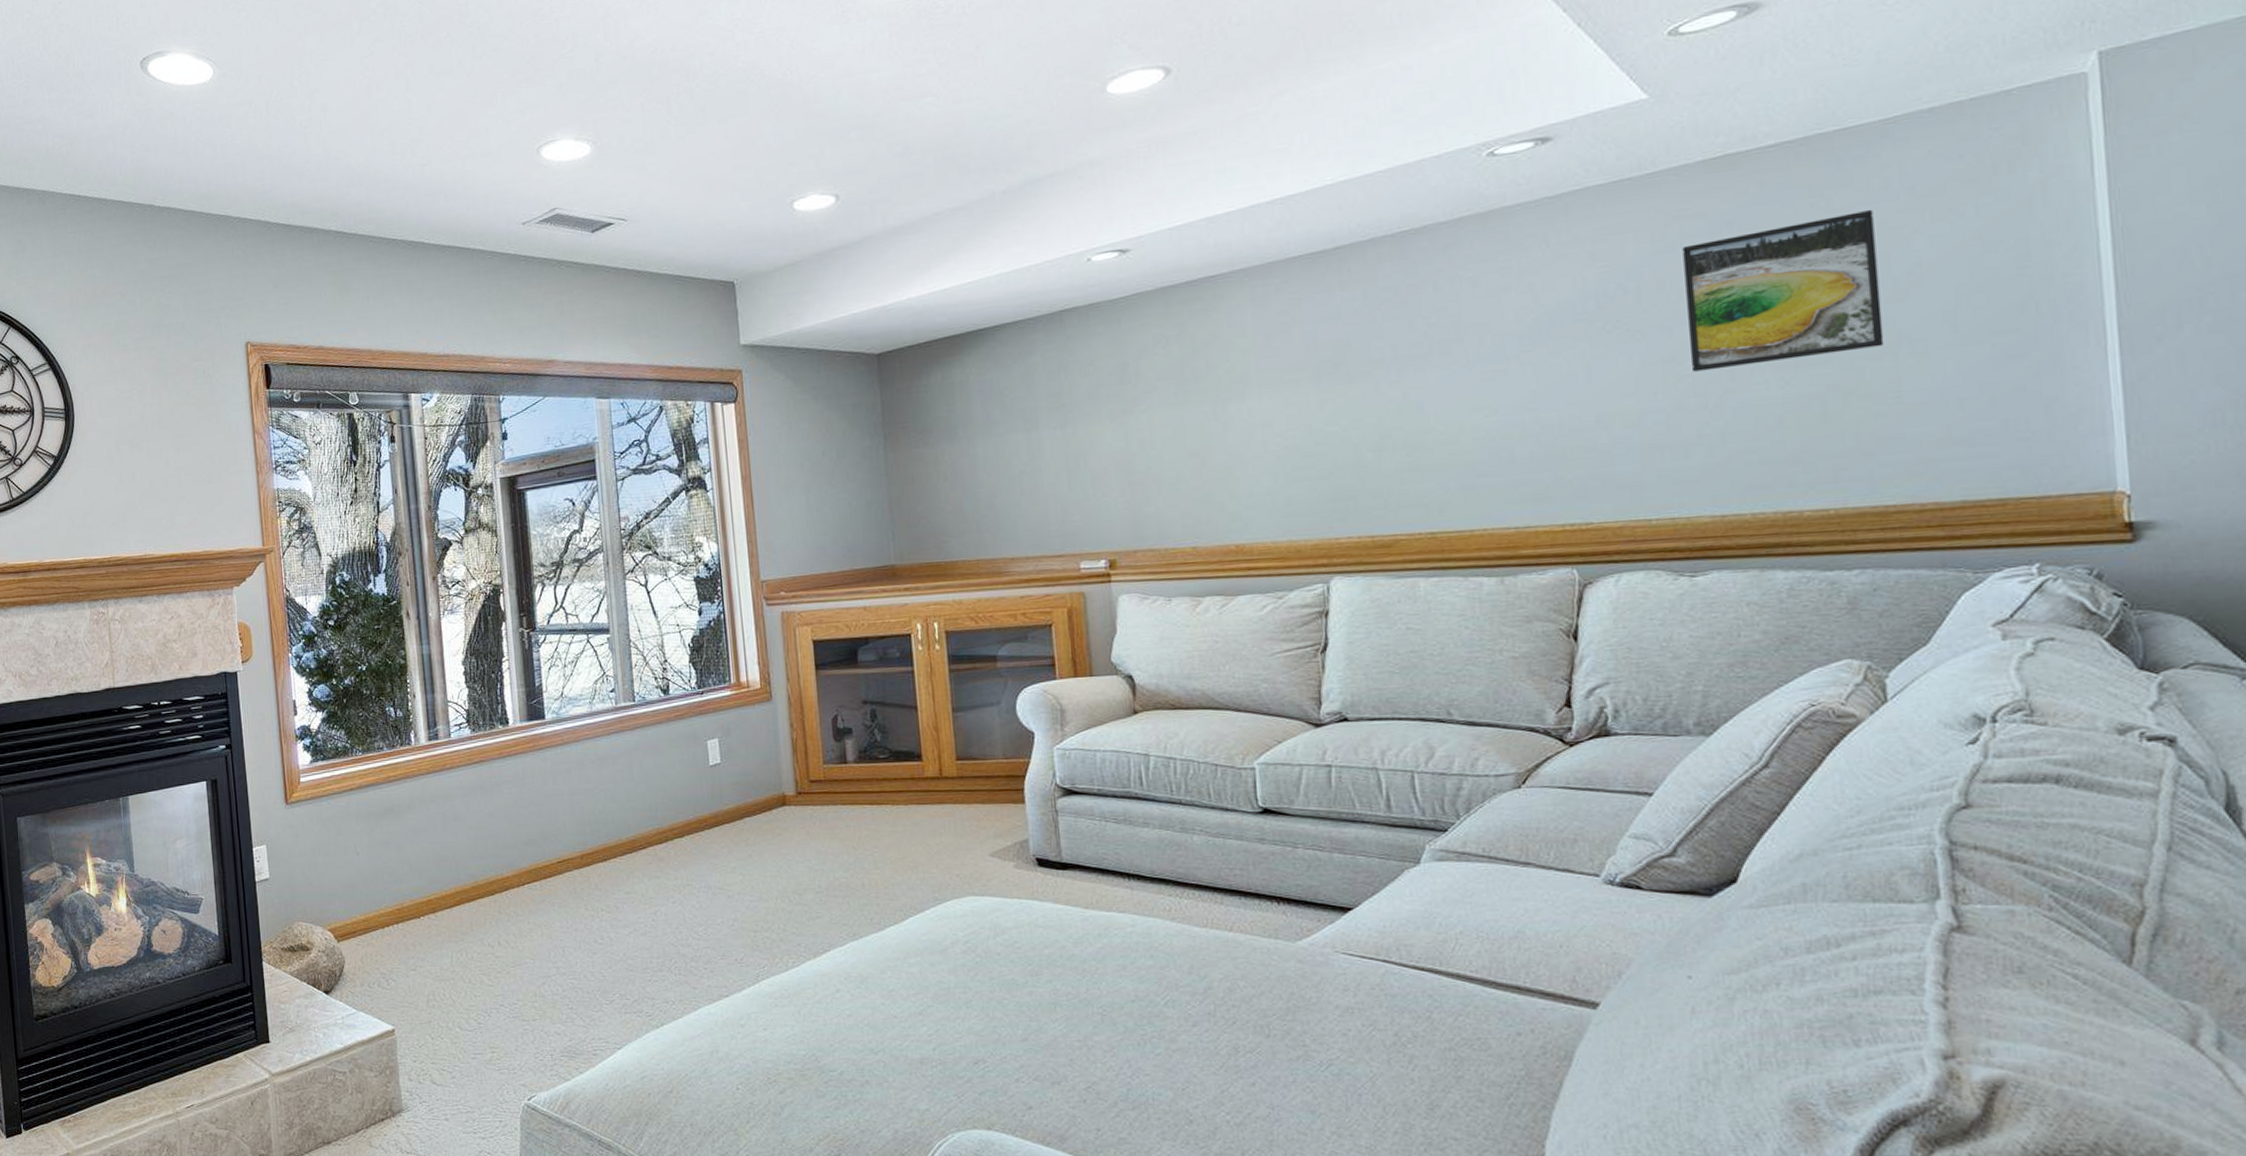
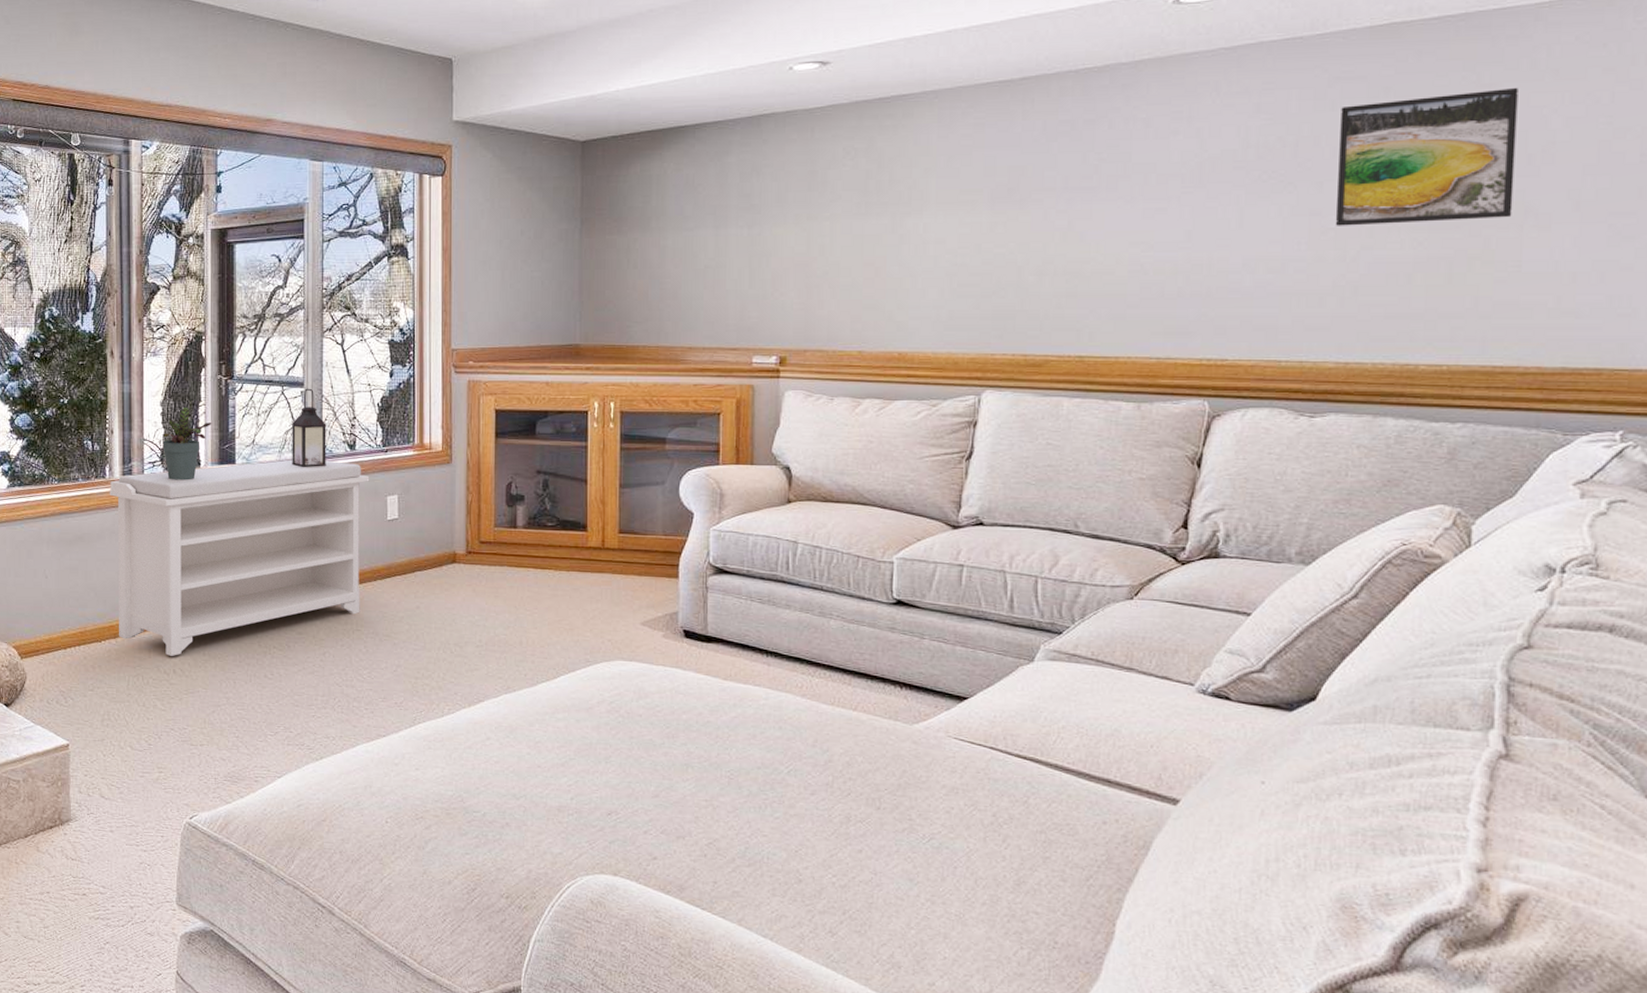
bench: none [416,707,690,927] -> present [109,459,370,656]
potted plant: none [467,664,517,742] -> present [162,407,212,481]
lantern: none [601,634,640,718] -> present [292,388,326,468]

